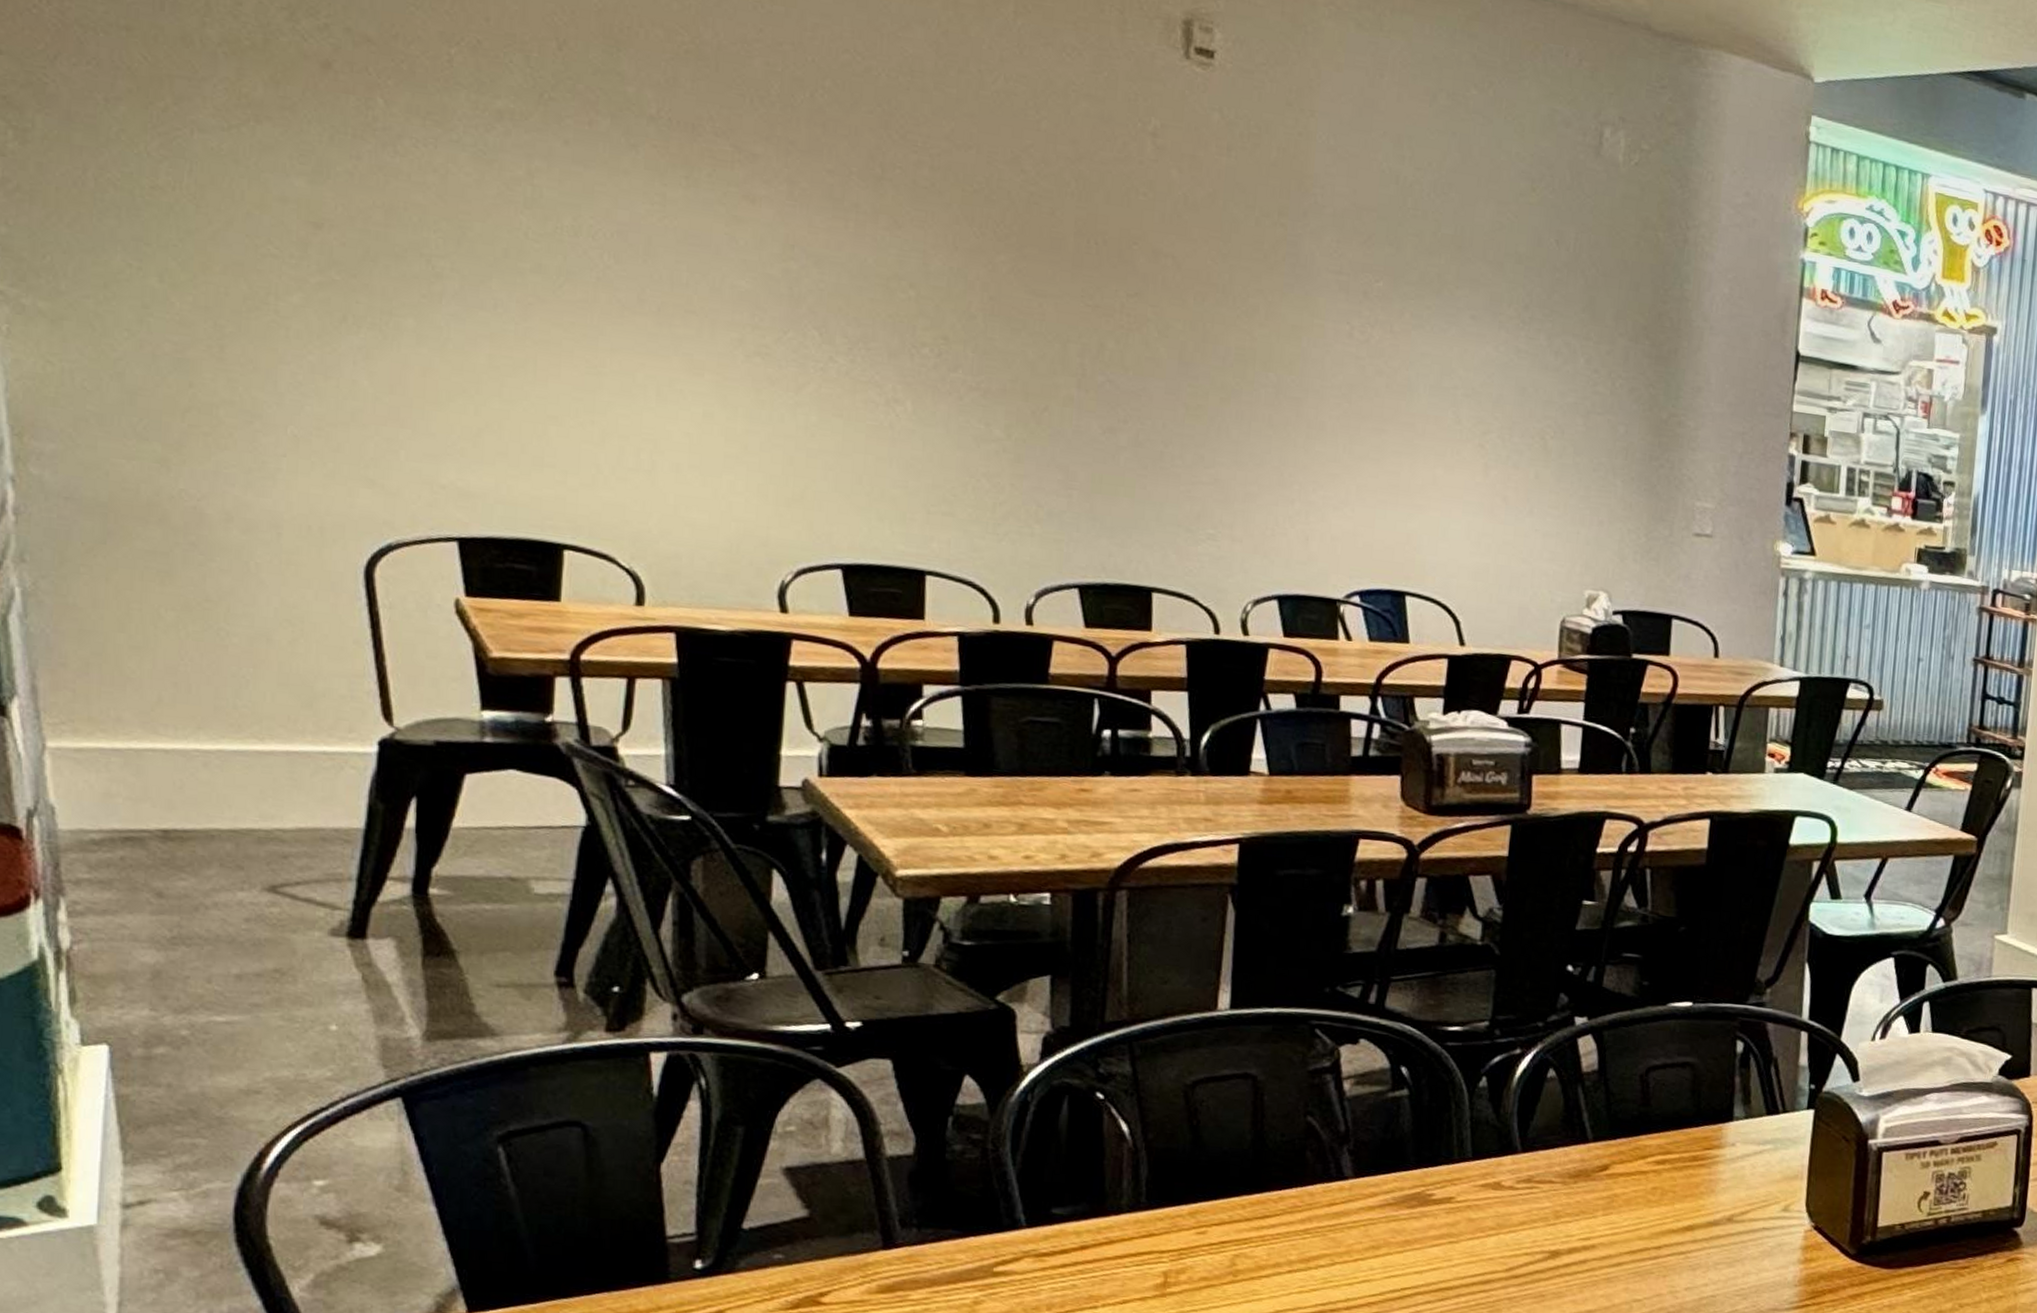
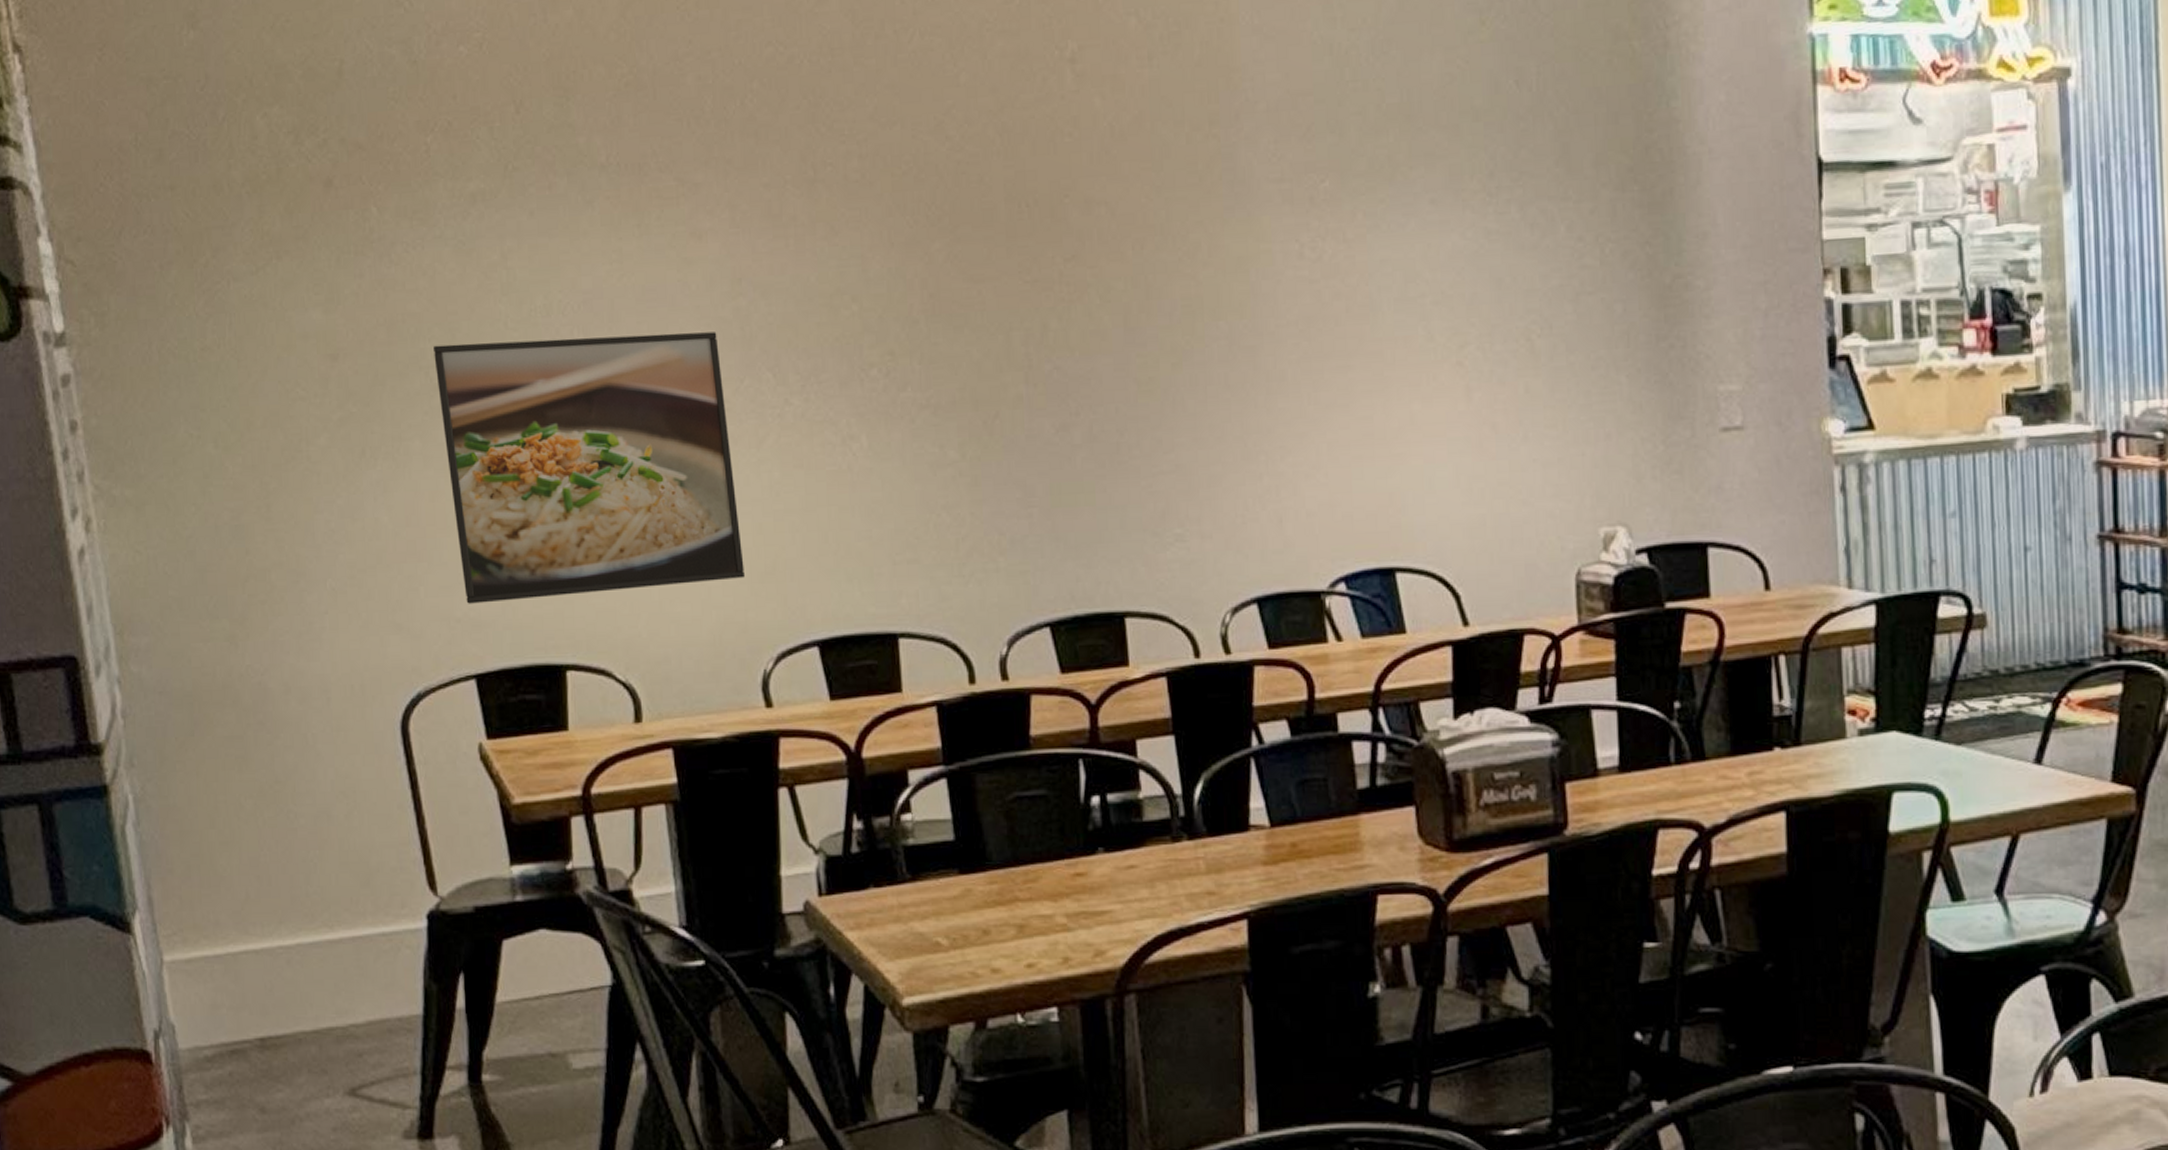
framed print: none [437,237,771,500] -> present [432,332,745,604]

